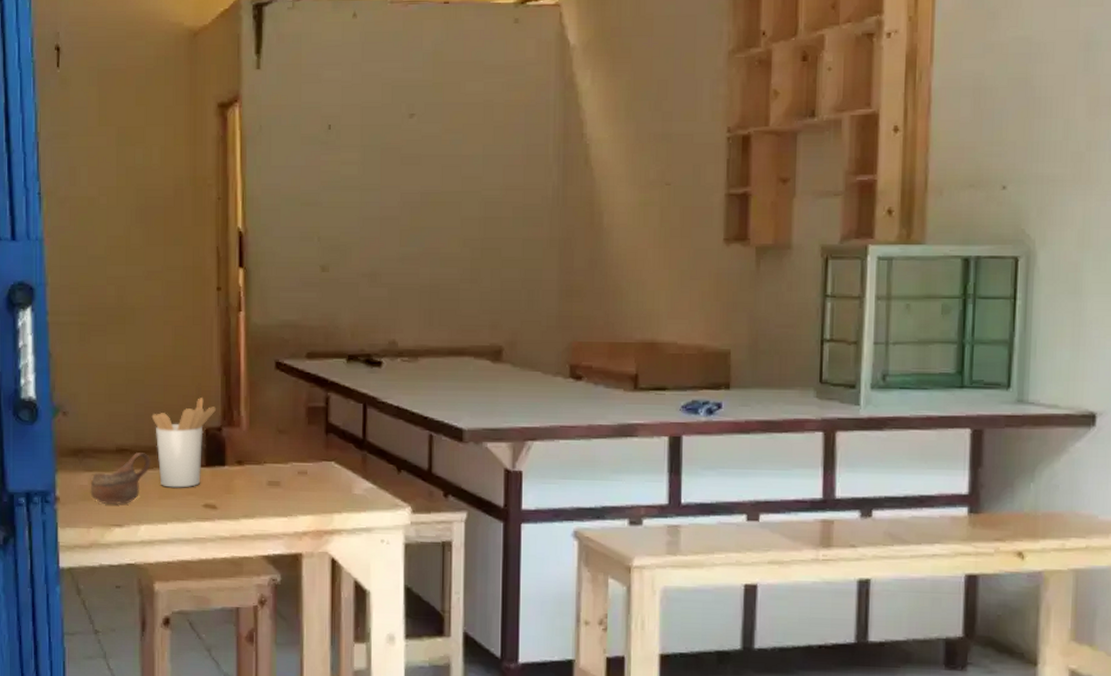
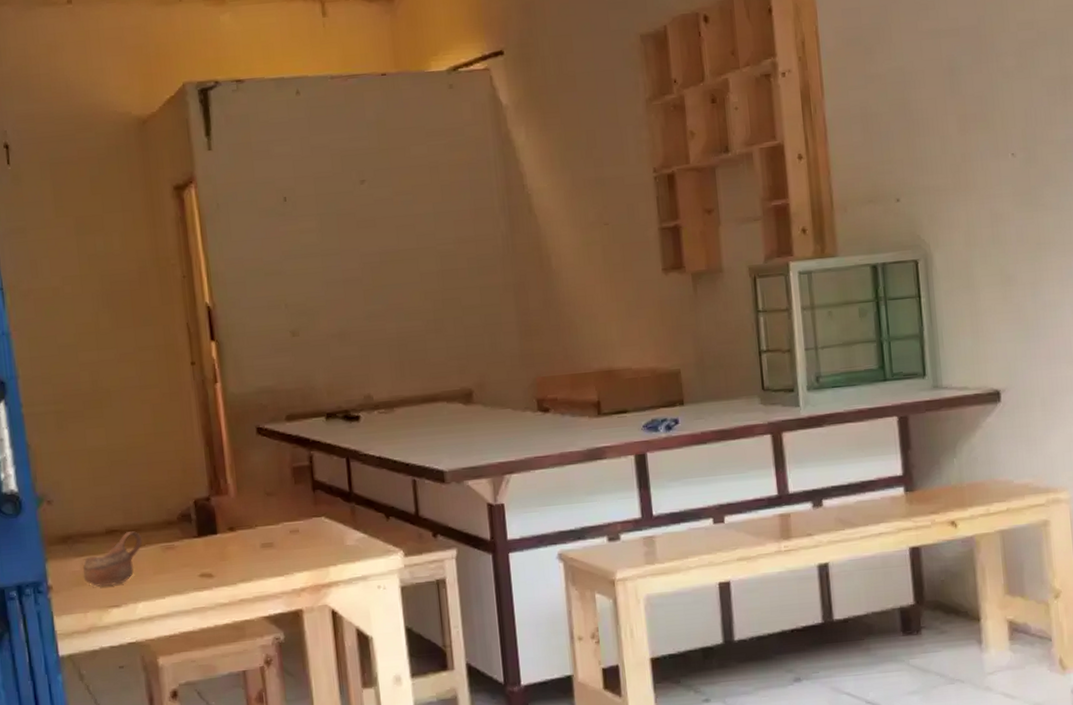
utensil holder: present [151,398,217,488] -> none [138,470,203,562]

